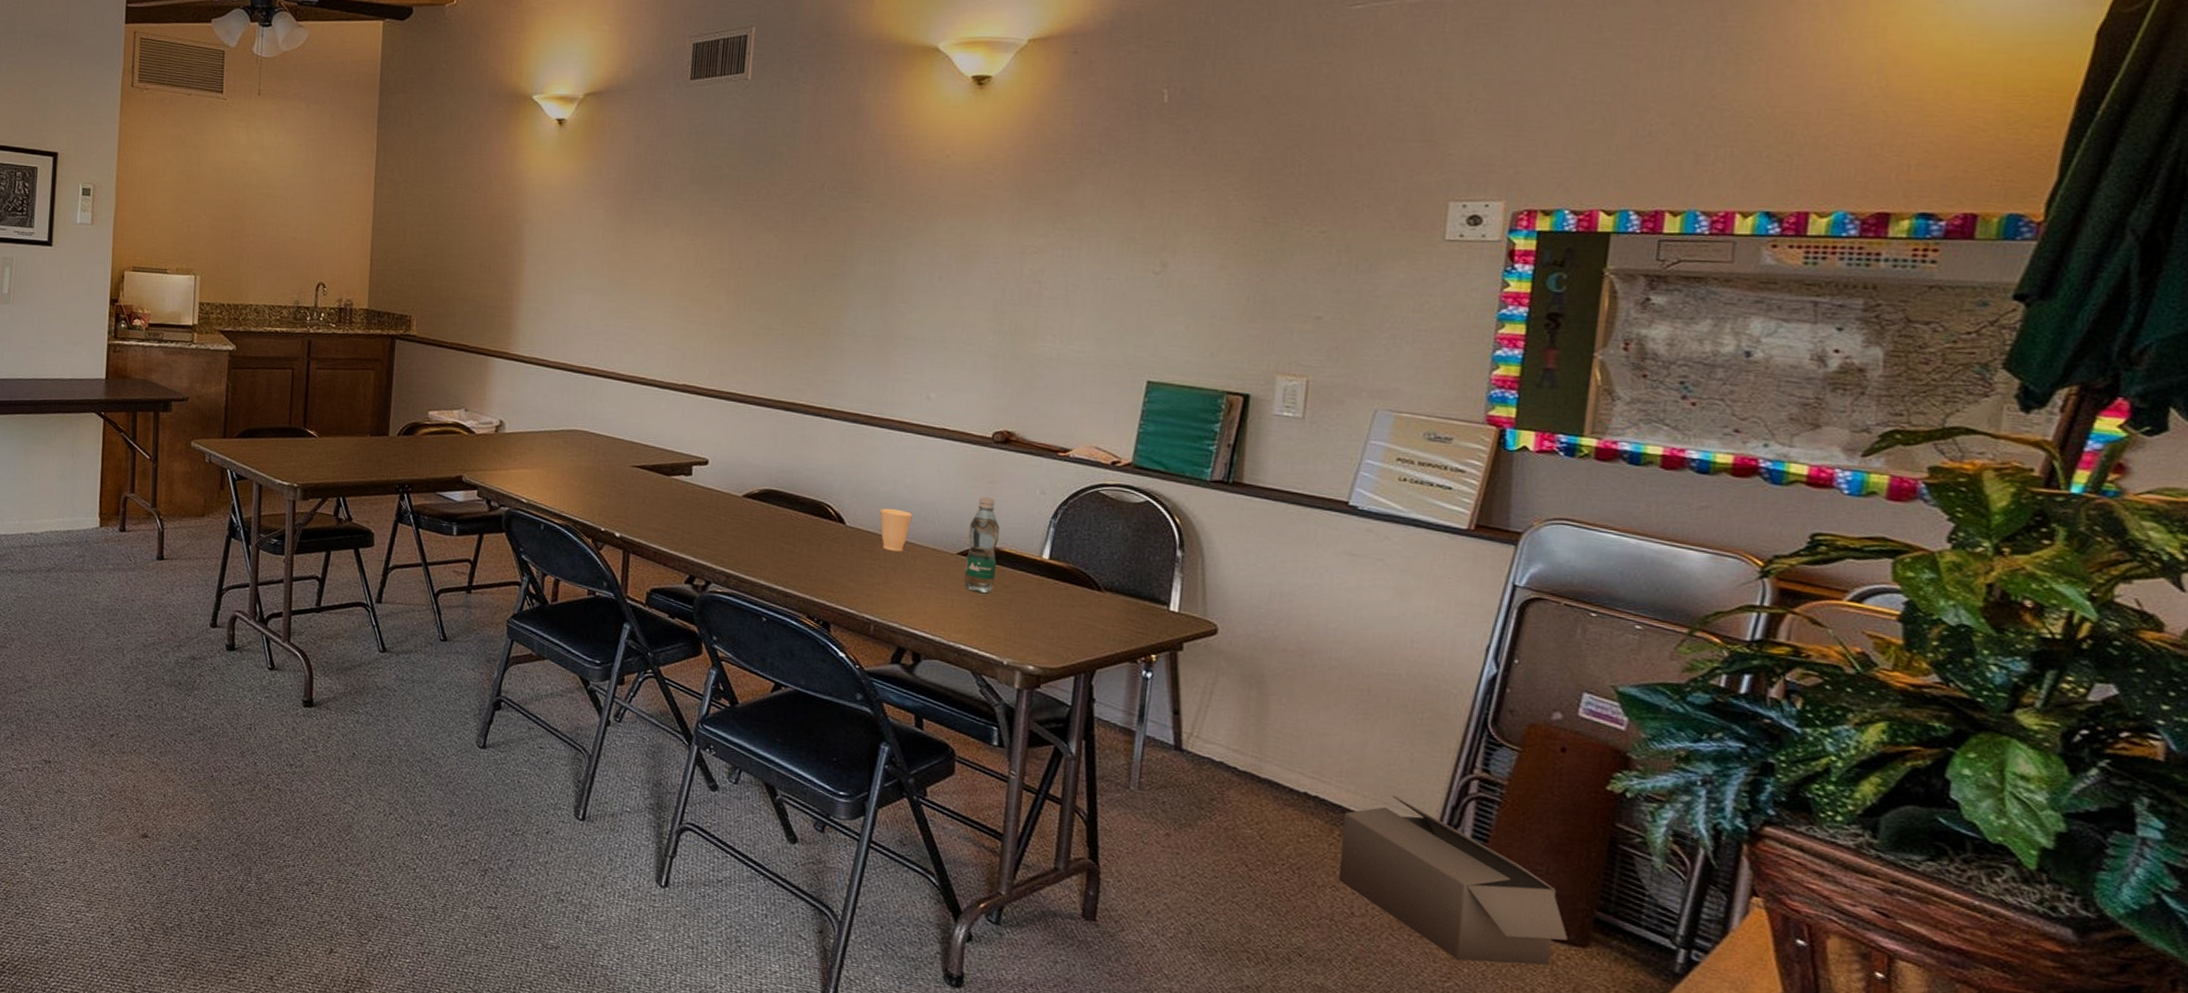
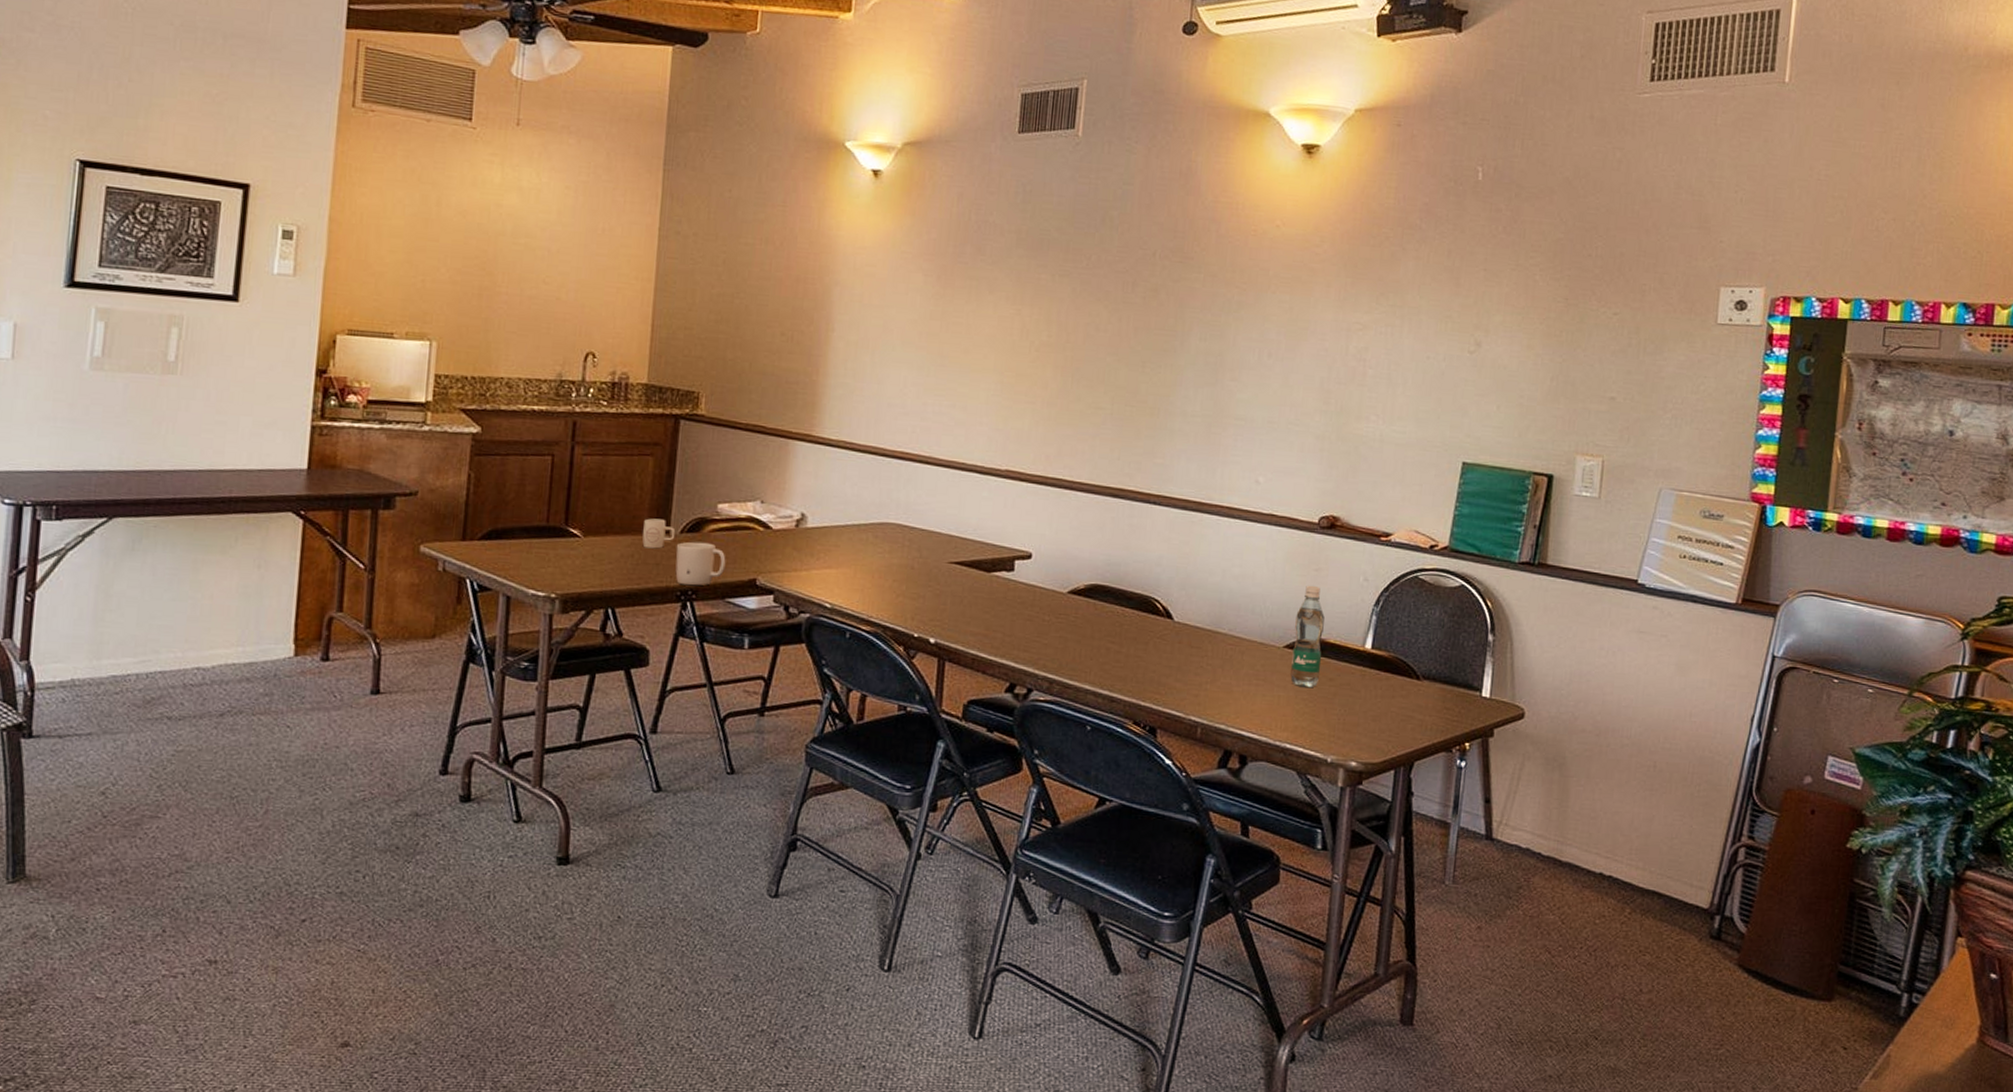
mug: none [366,422,394,449] -> present [642,518,676,549]
mug: none [394,443,436,481] -> present [675,541,726,586]
cup: present [879,508,913,552] -> none [1207,600,1241,647]
cardboard box: present [1338,796,1568,966] -> none [1629,869,1817,1027]

